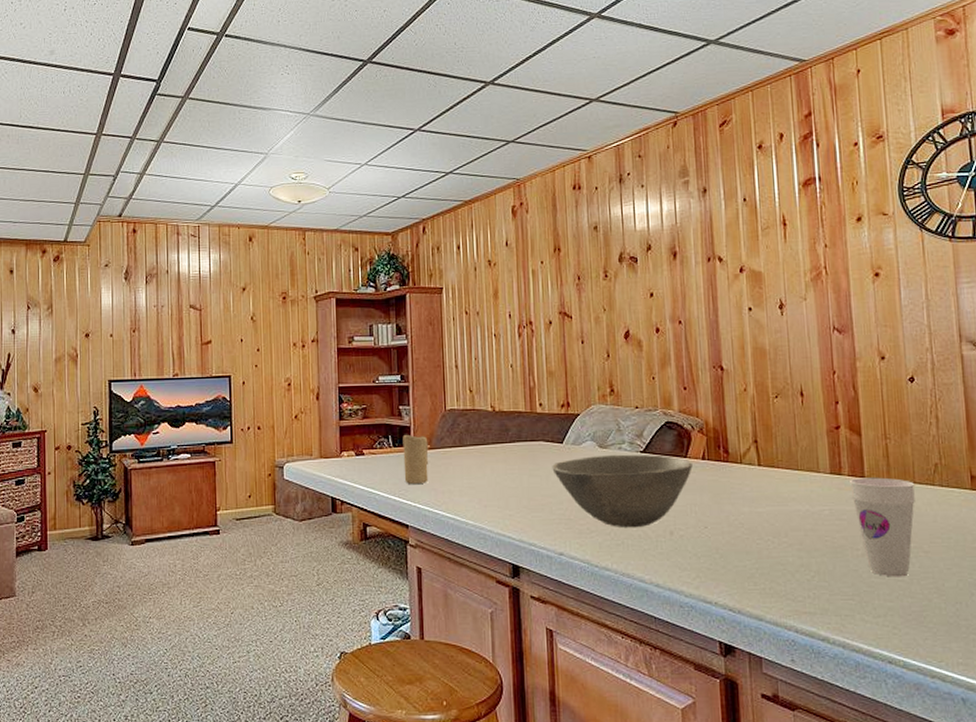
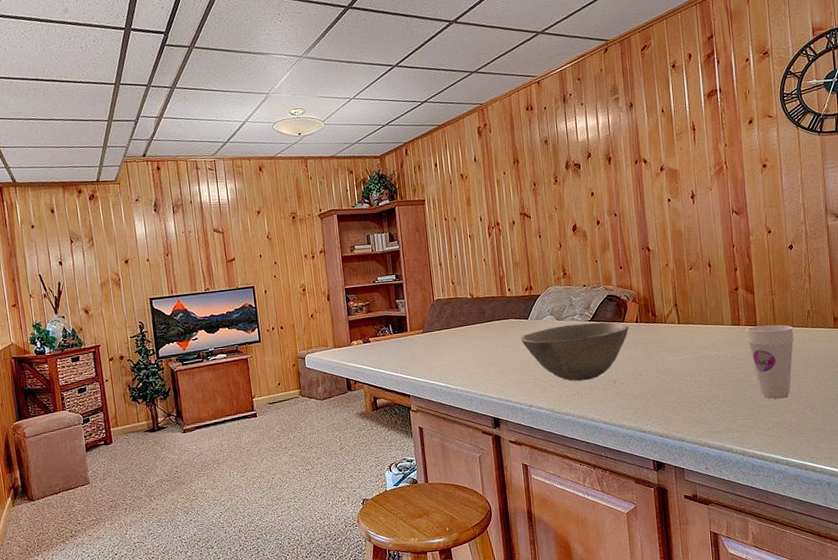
candle: present [403,435,429,484] -> none [400,323,424,362]

